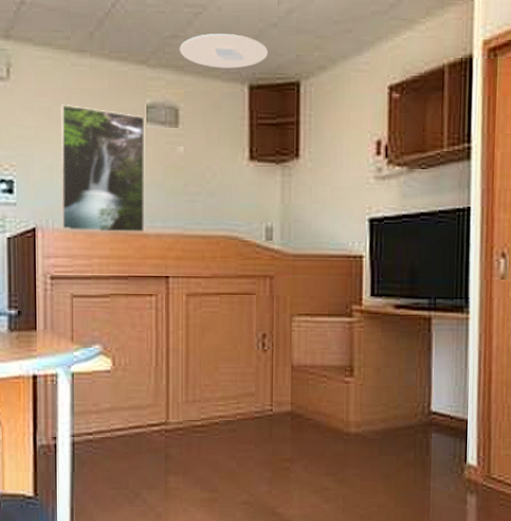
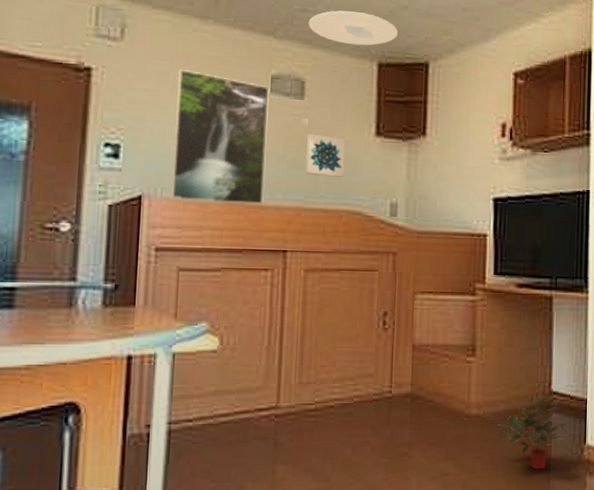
wall art: none [182,161,220,203] -> present [305,133,346,177]
potted plant: none [373,414,449,487] -> present [494,395,569,470]

